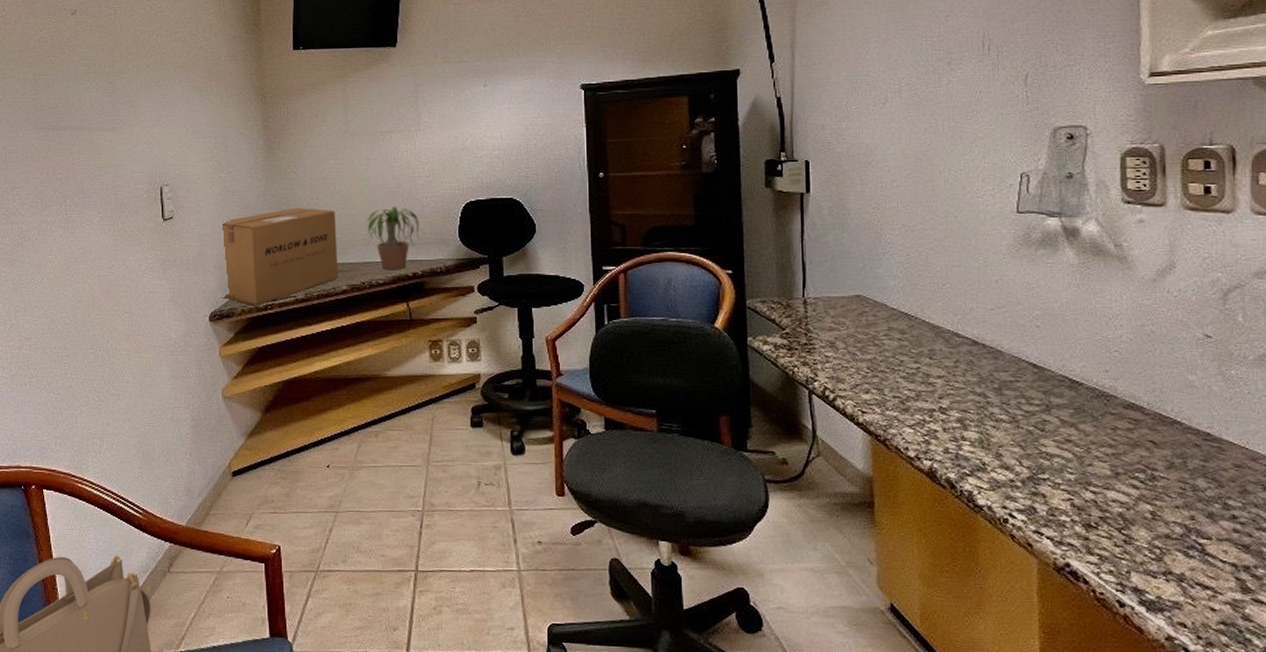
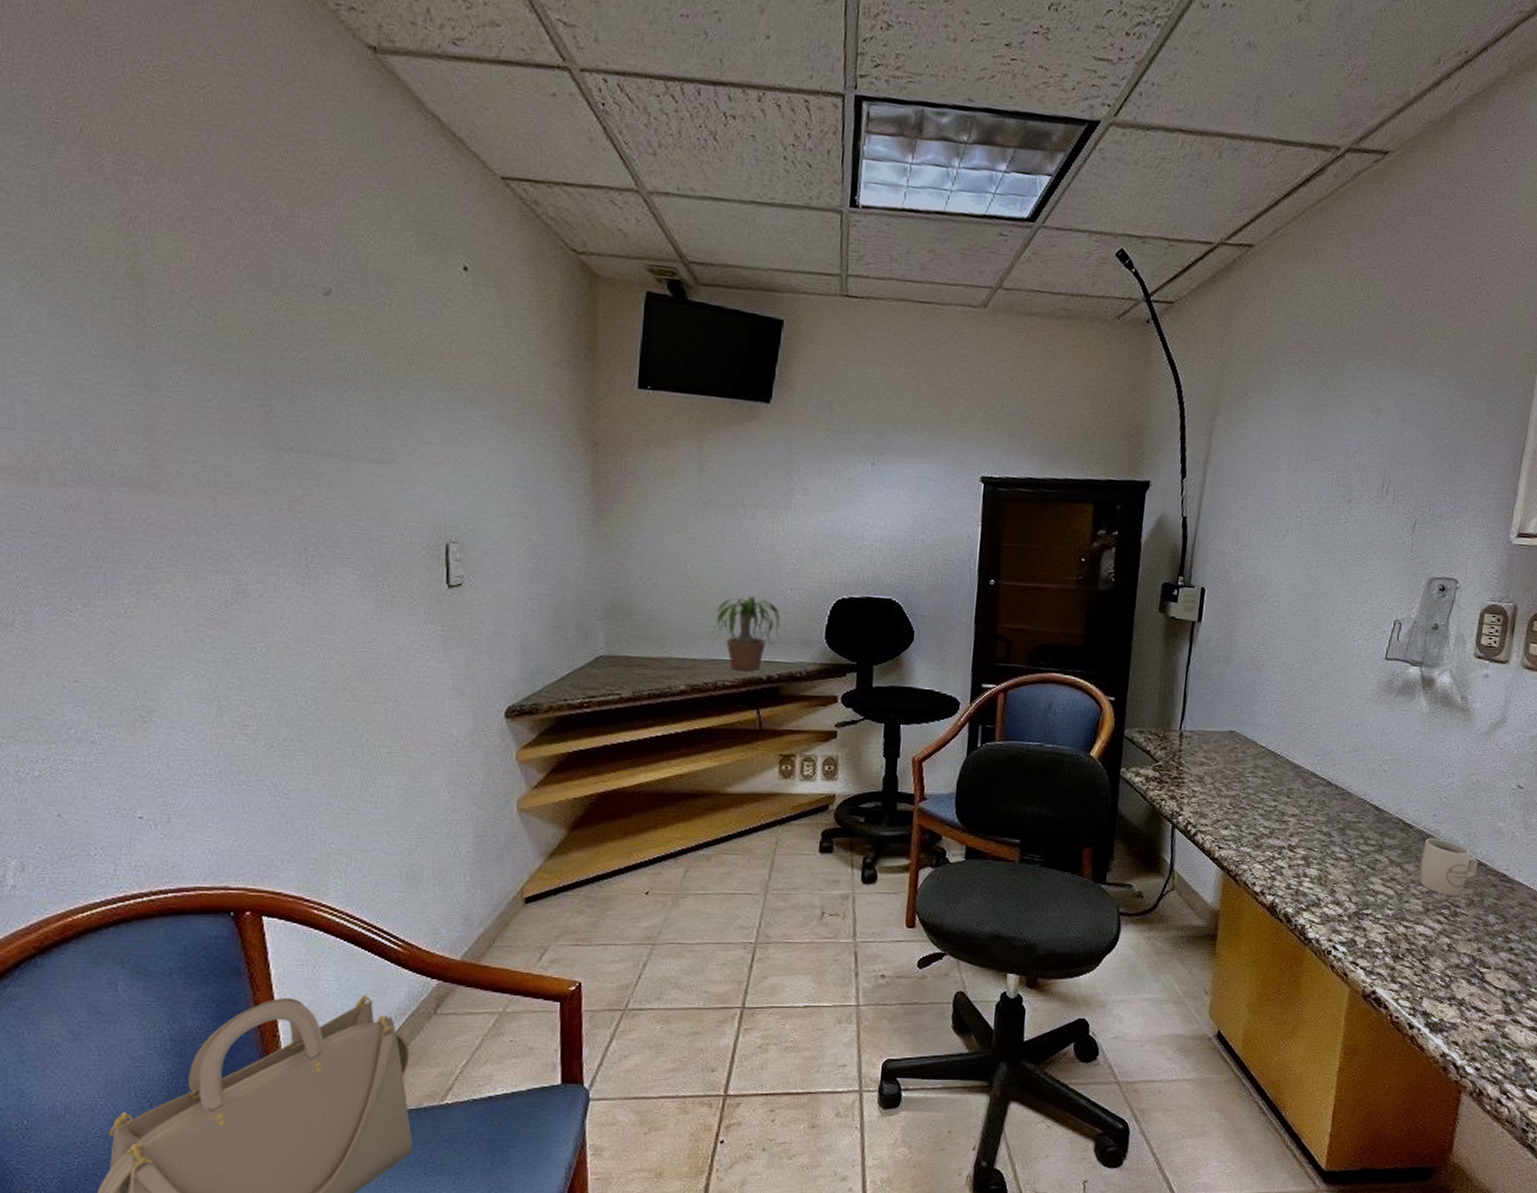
box: present [221,207,339,306] -> none [522,586,679,703]
mug: none [1098,396,1171,459] -> present [1419,838,1478,897]

